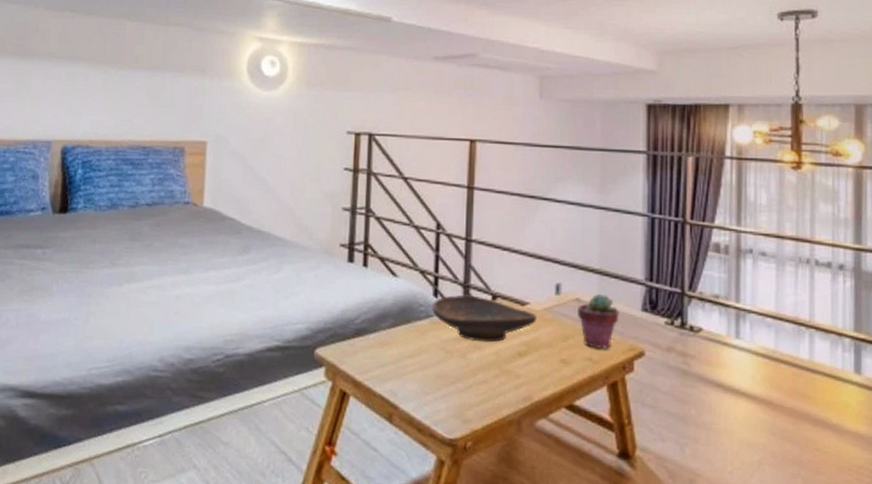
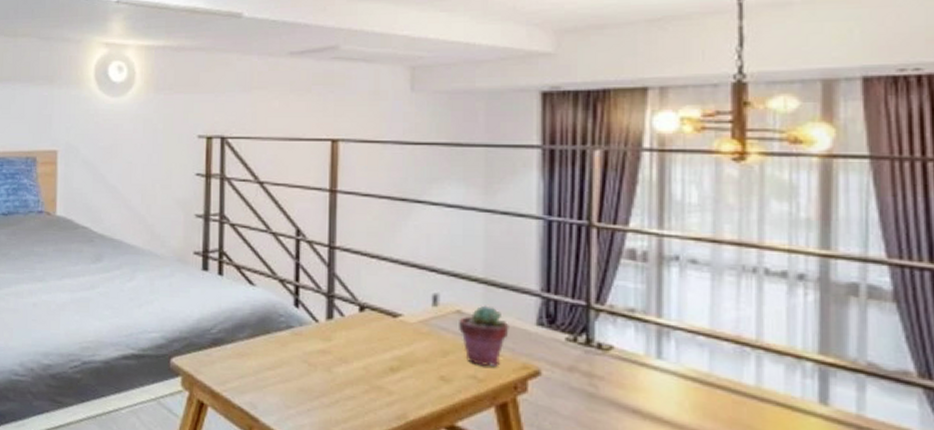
decorative bowl: present [432,295,537,343] -> none [293,305,412,357]

